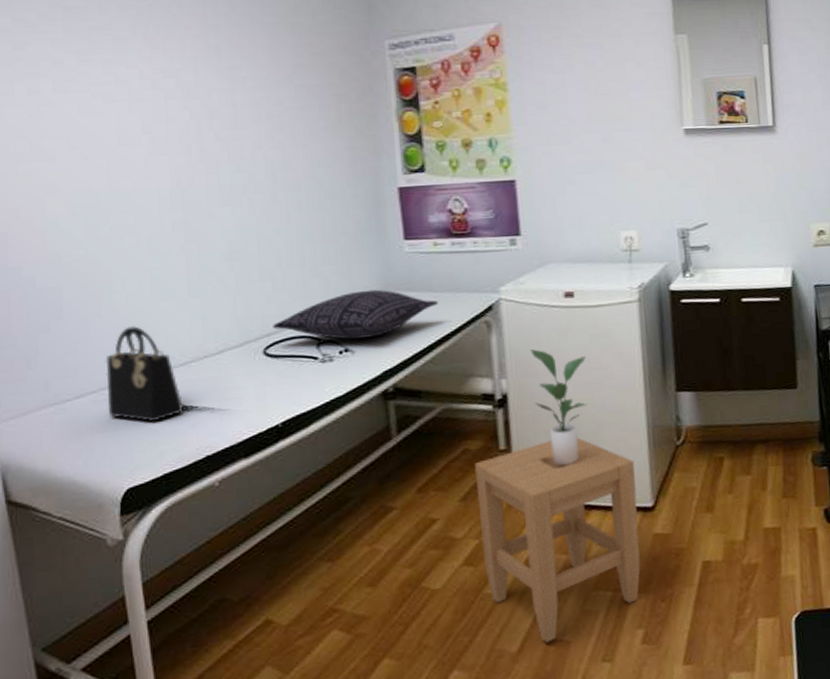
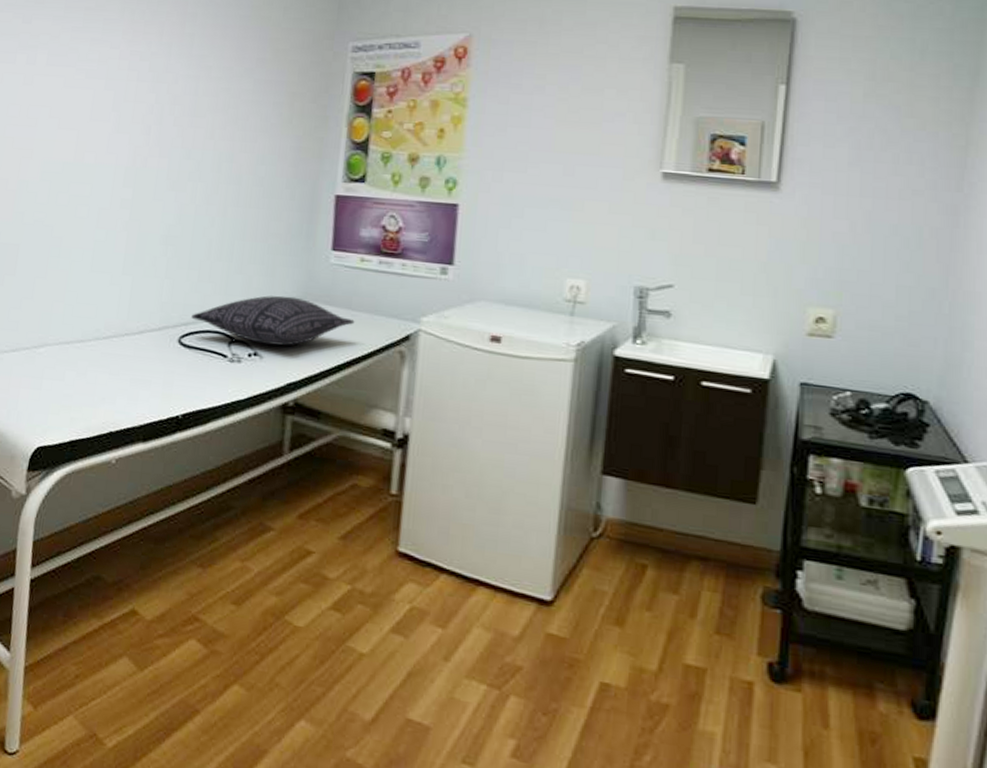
handbag: present [105,326,185,422] -> none [36,292,100,388]
stool: present [475,437,641,643] -> none [352,496,538,722]
potted plant: present [530,349,587,466] -> none [437,391,502,529]

